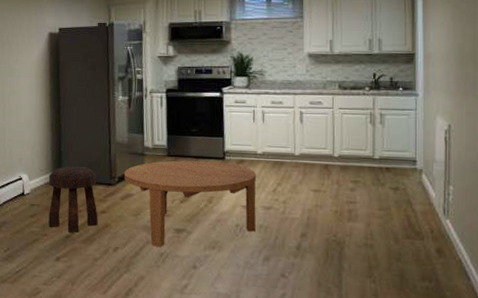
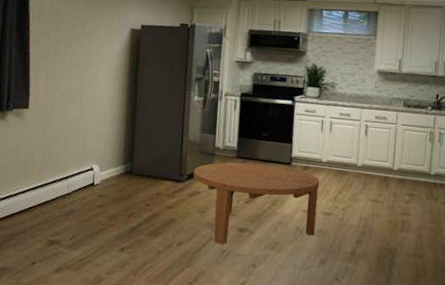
stool: present [48,166,98,232] -> none [115,160,167,225]

